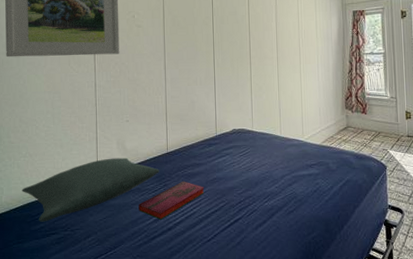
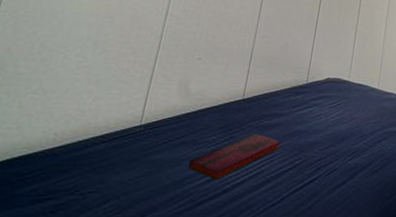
pillow: present [21,157,160,222] -> none [14,101,229,183]

